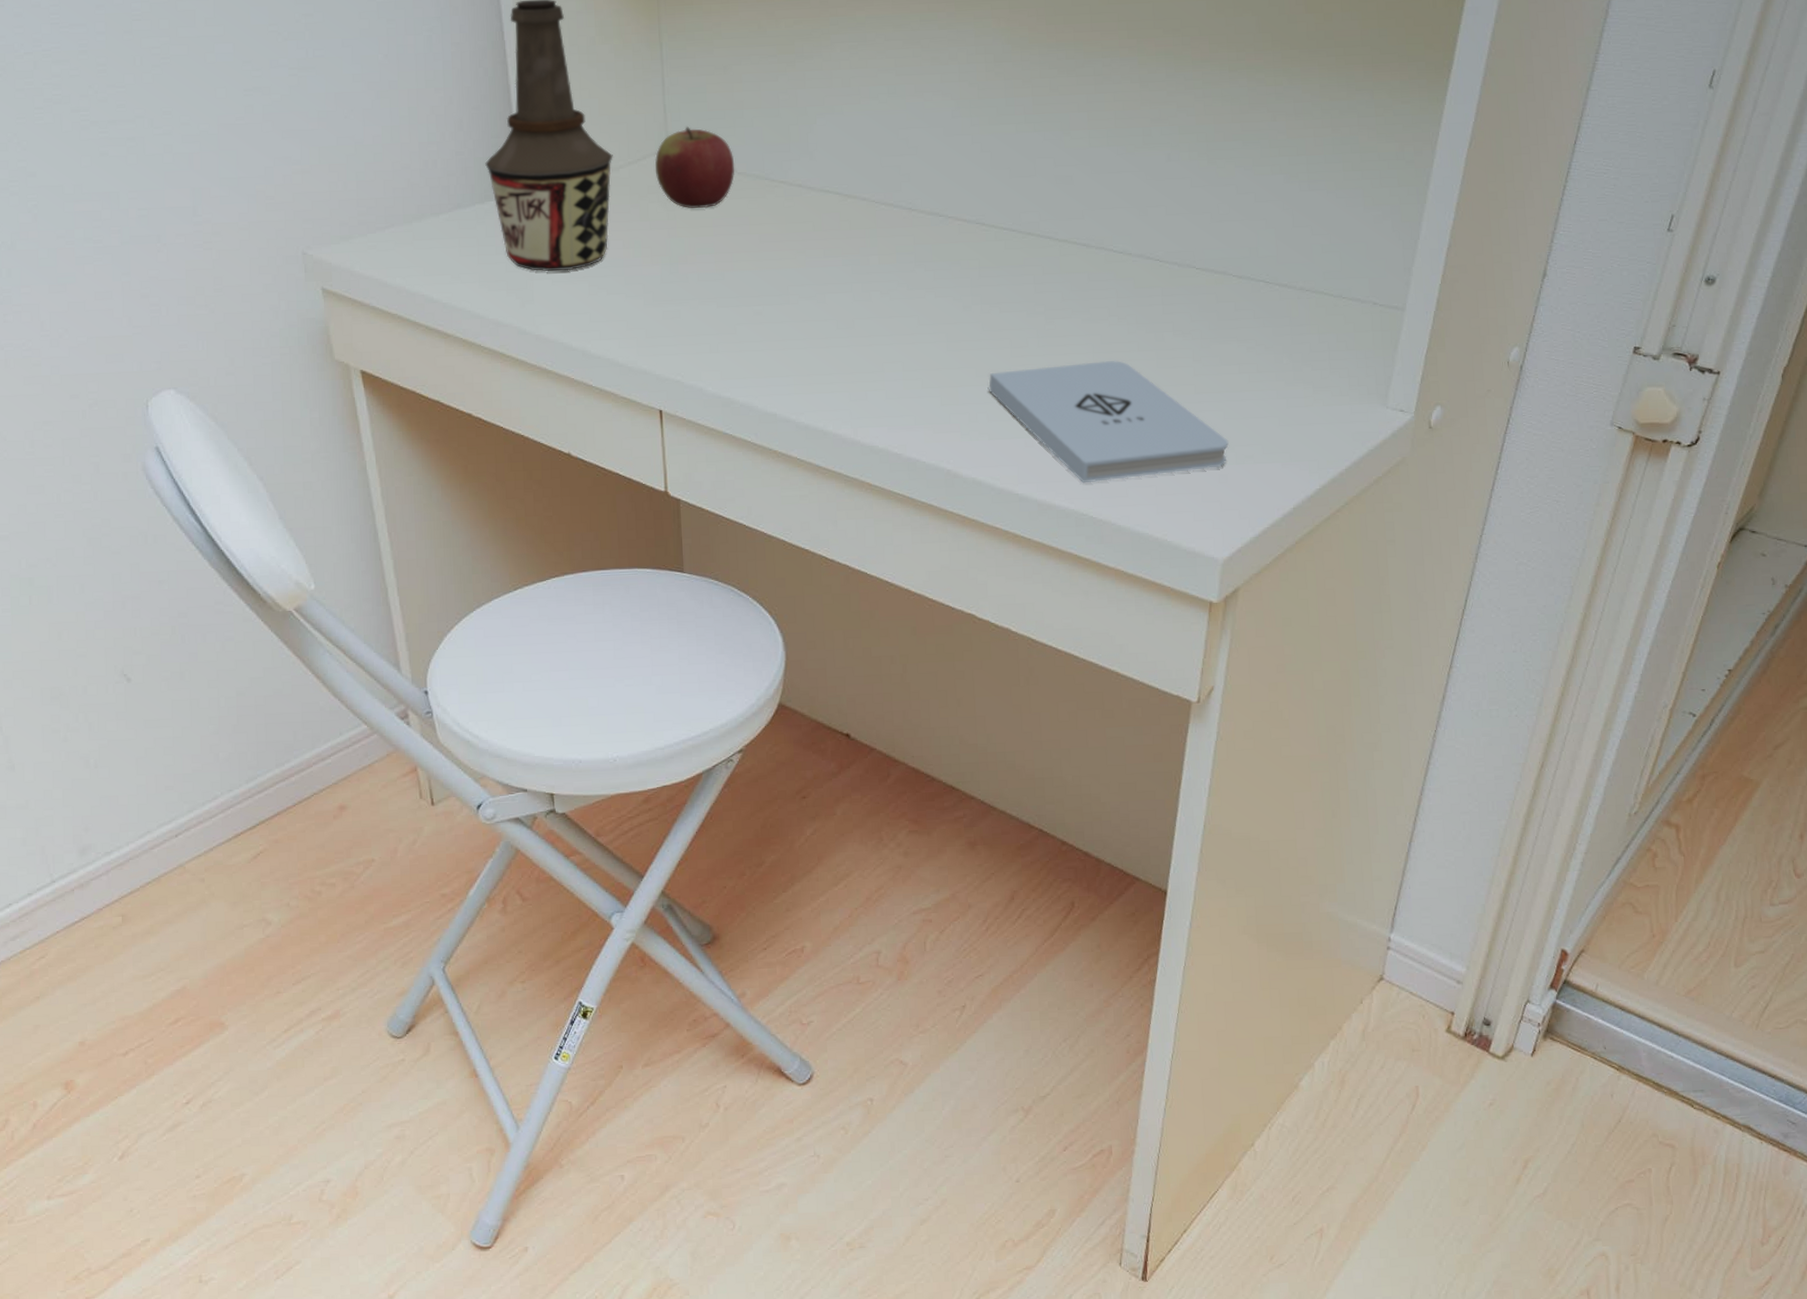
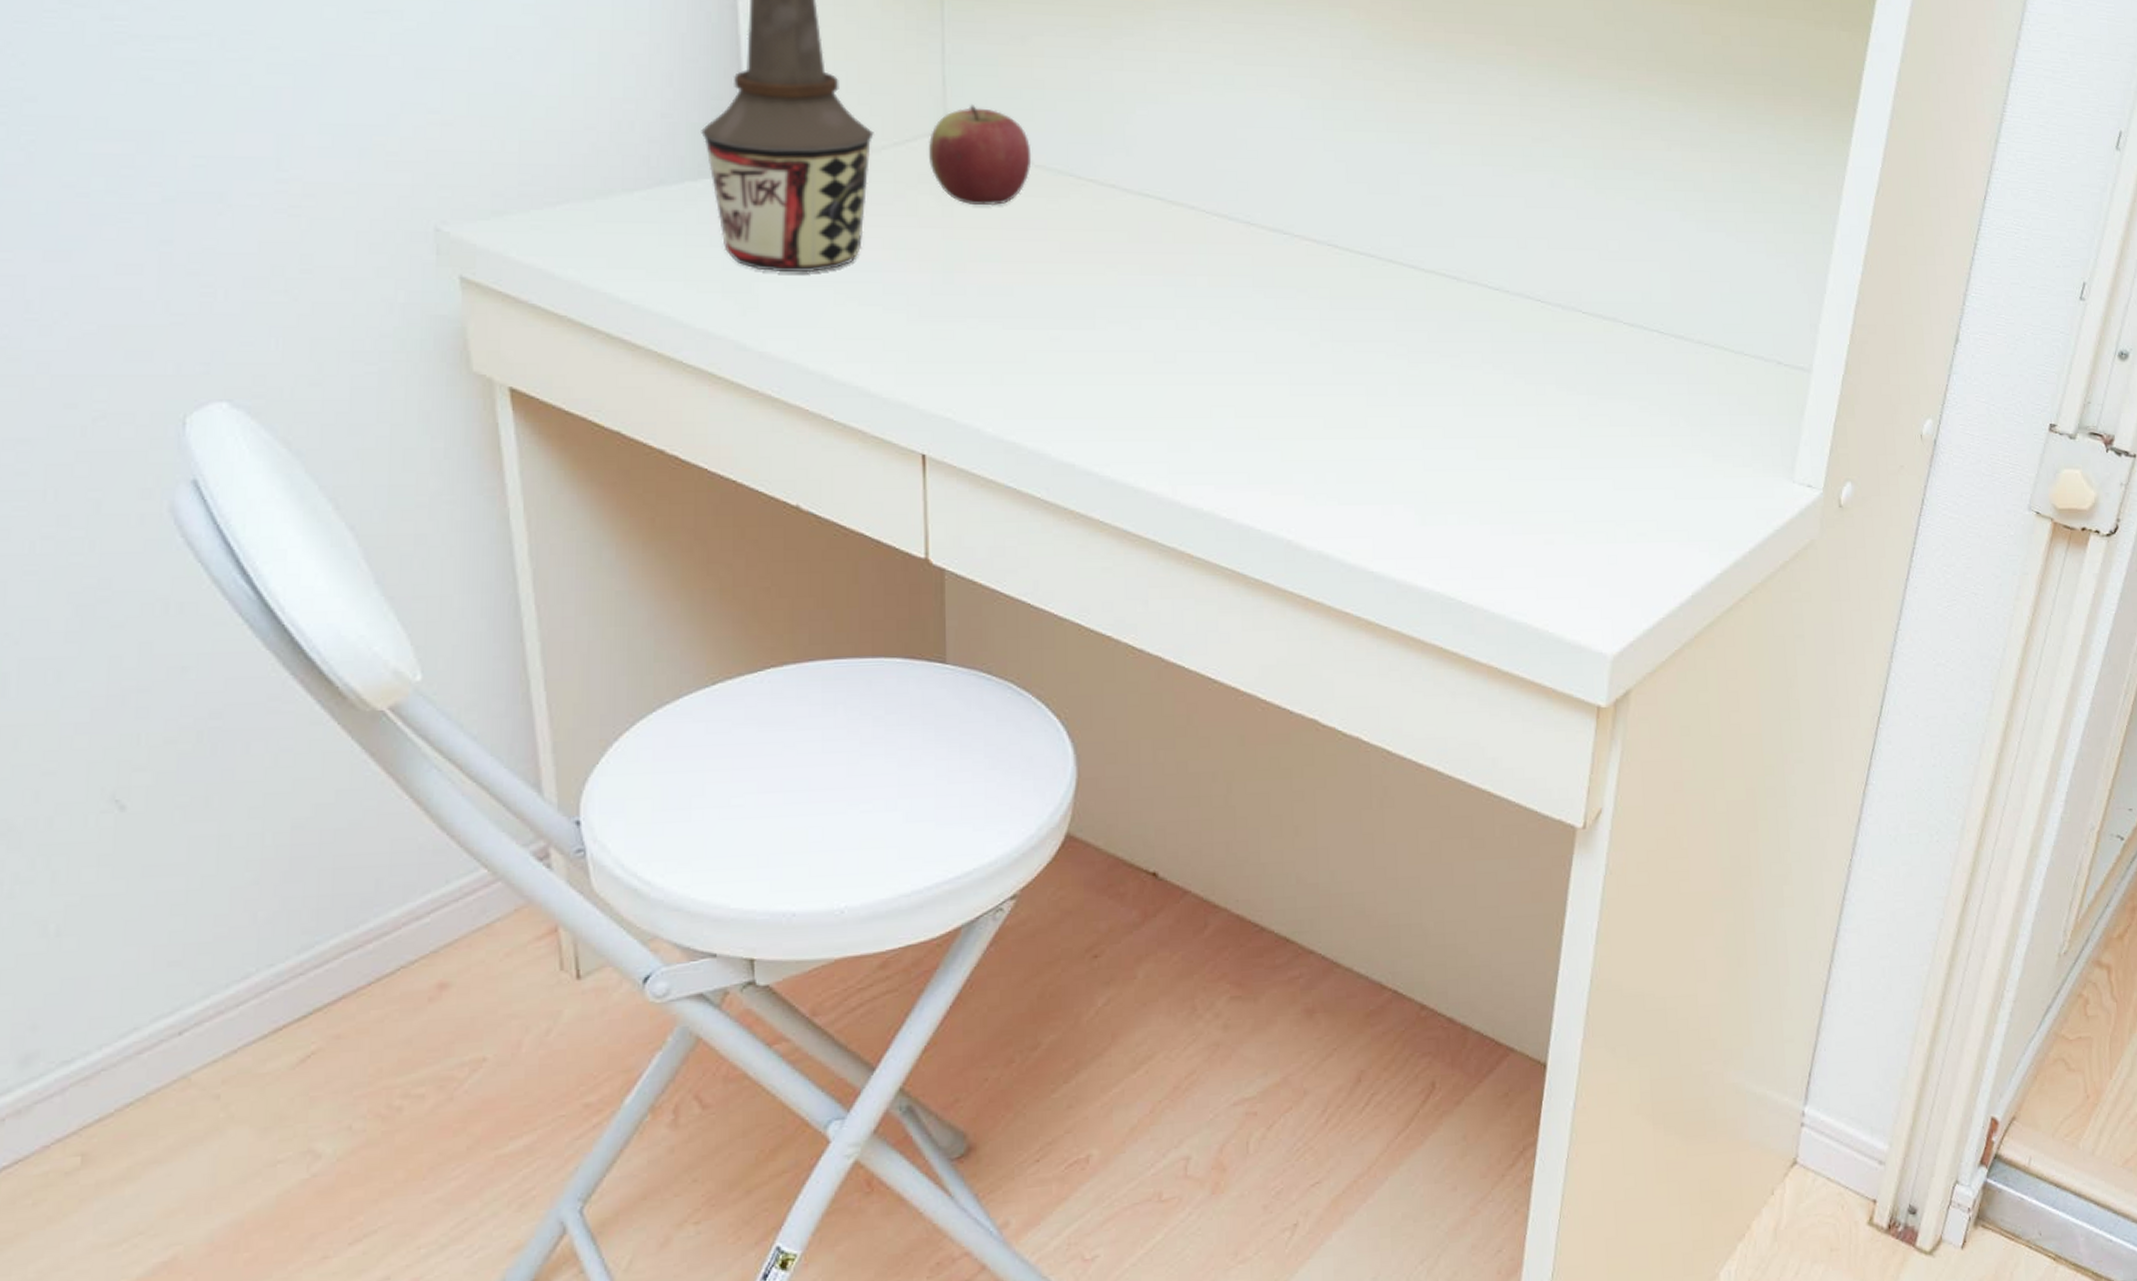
notepad: present [989,361,1229,484] -> none [1339,416,1619,561]

